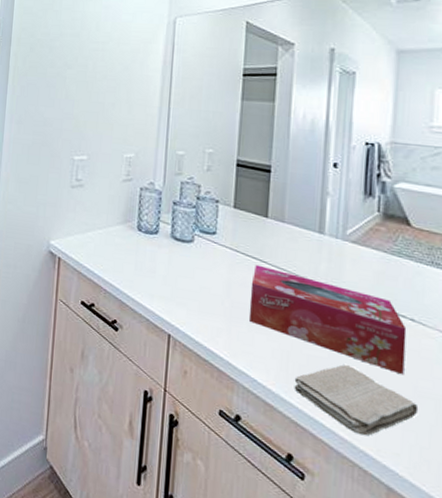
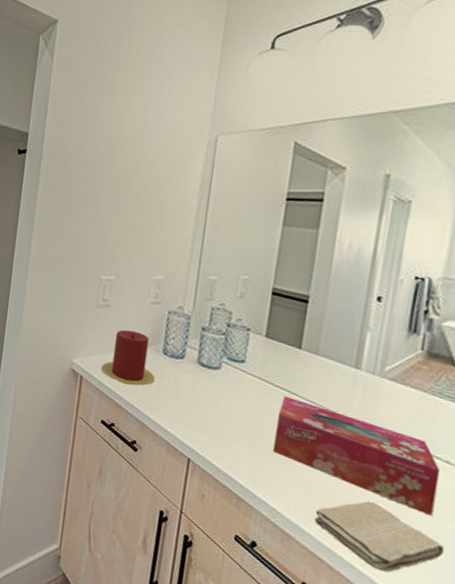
candle: none [78,208,132,264] -> present [101,329,155,386]

